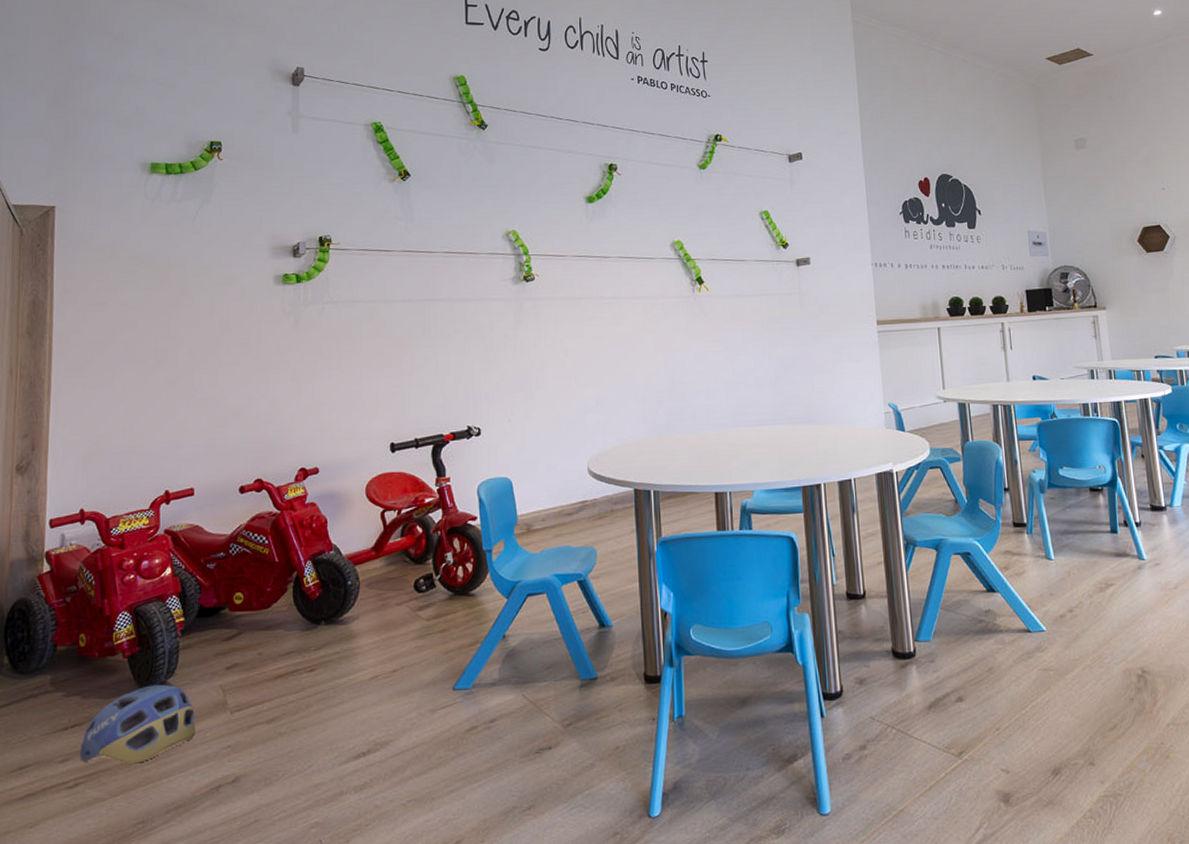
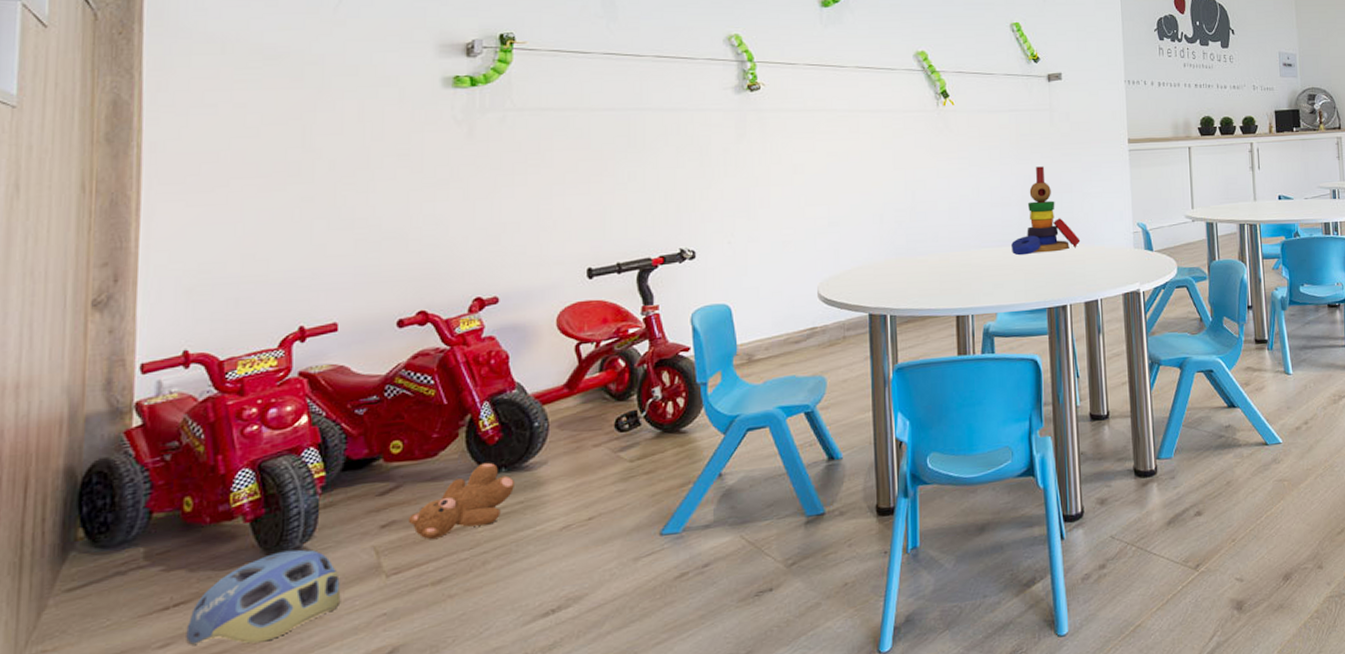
teddy bear: none [247,615,332,682] -> present [407,462,514,539]
stacking toy: none [766,348,833,435] -> present [1011,166,1081,256]

